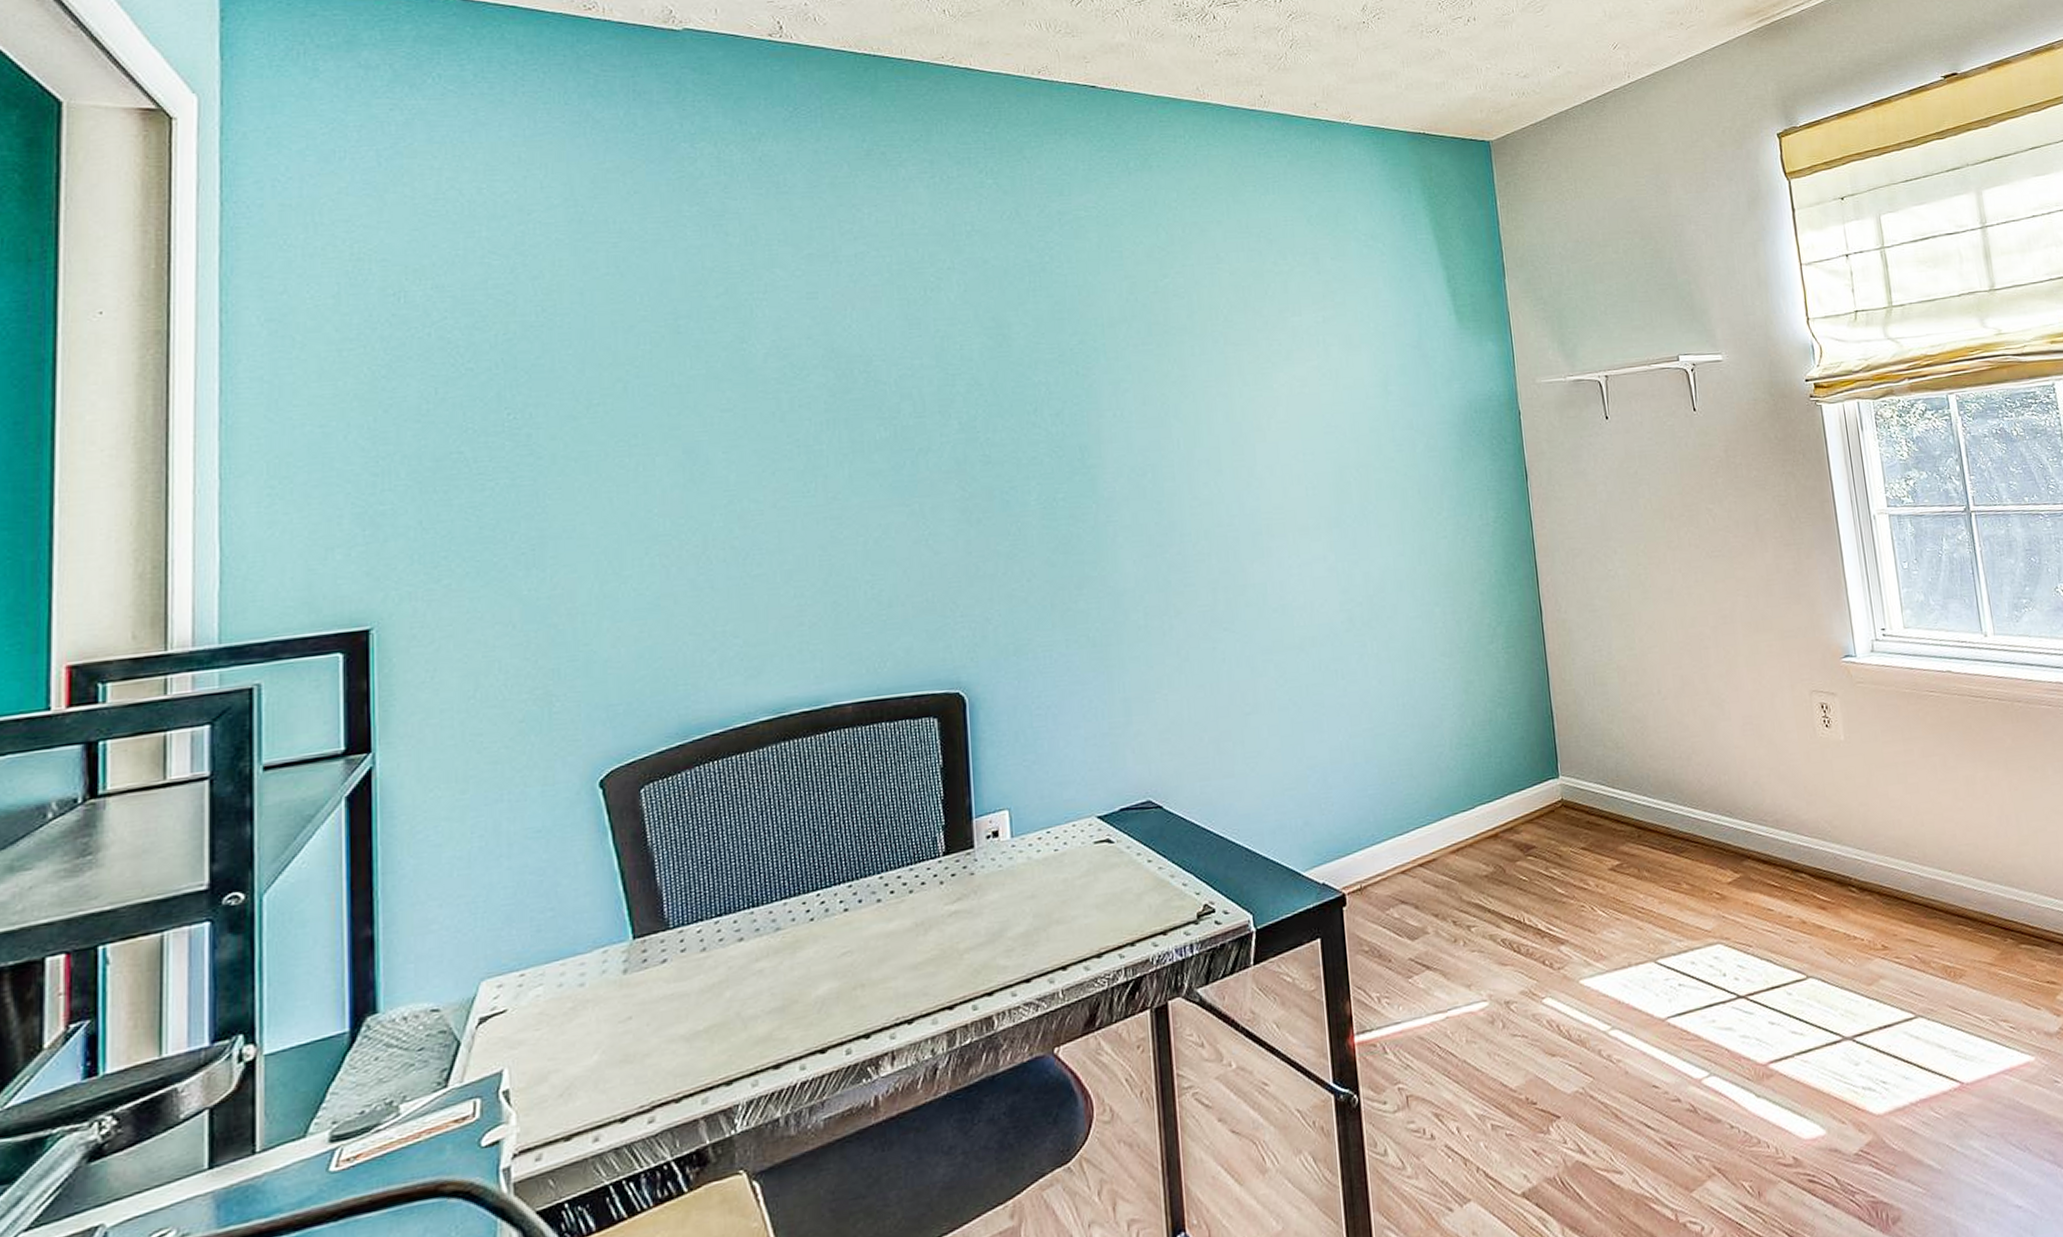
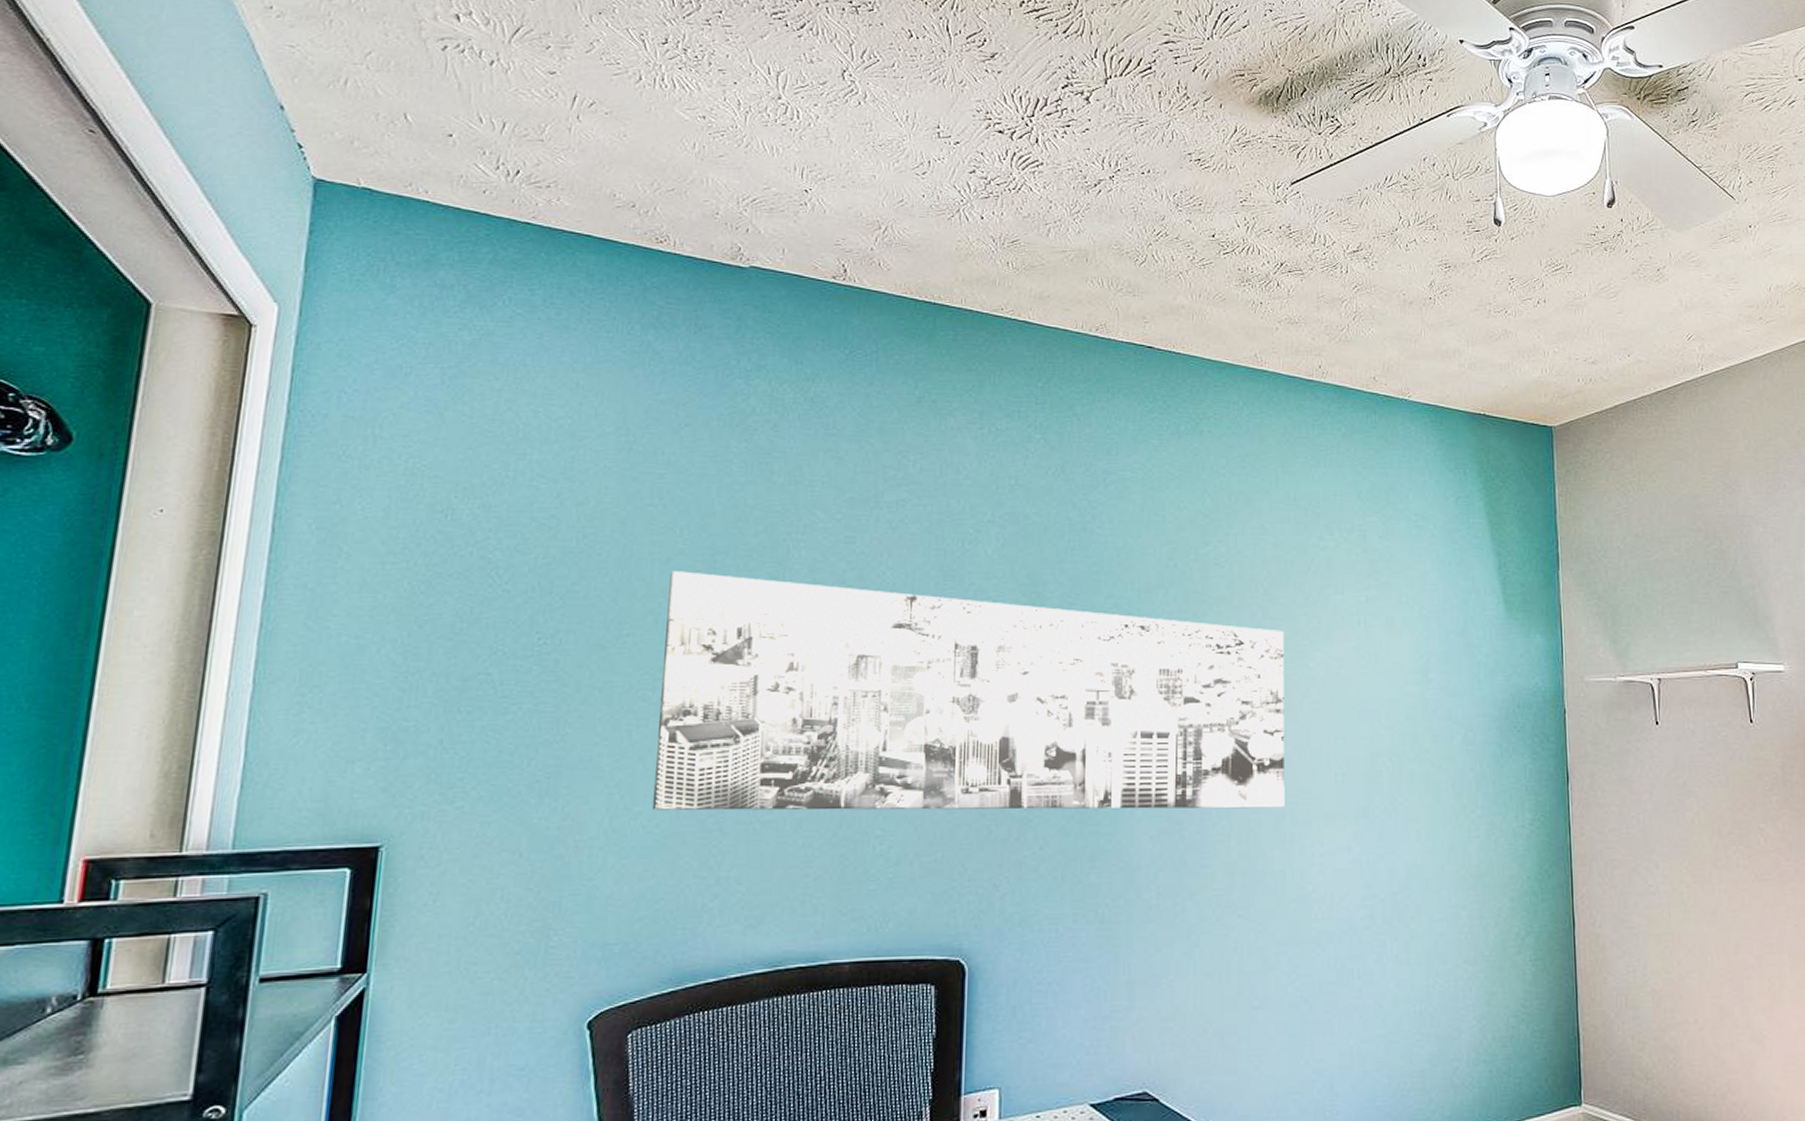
wall art: none [635,337,1260,573] -> present [652,571,1285,811]

